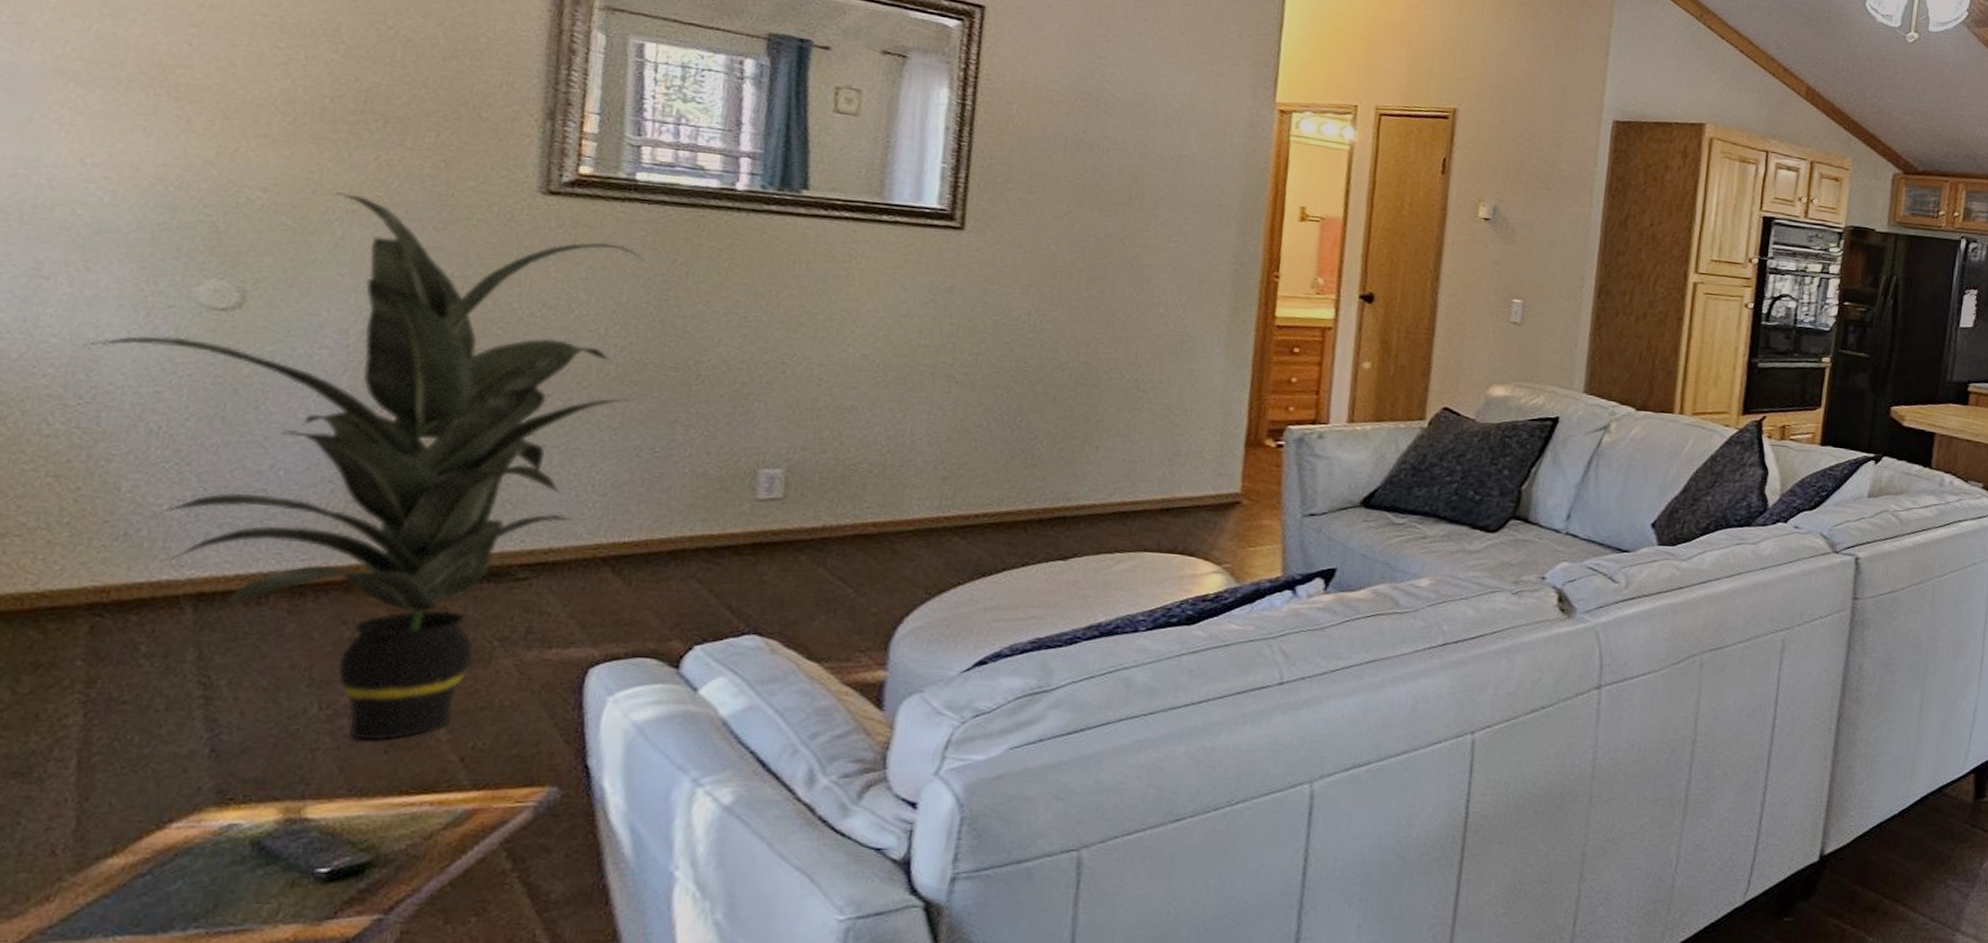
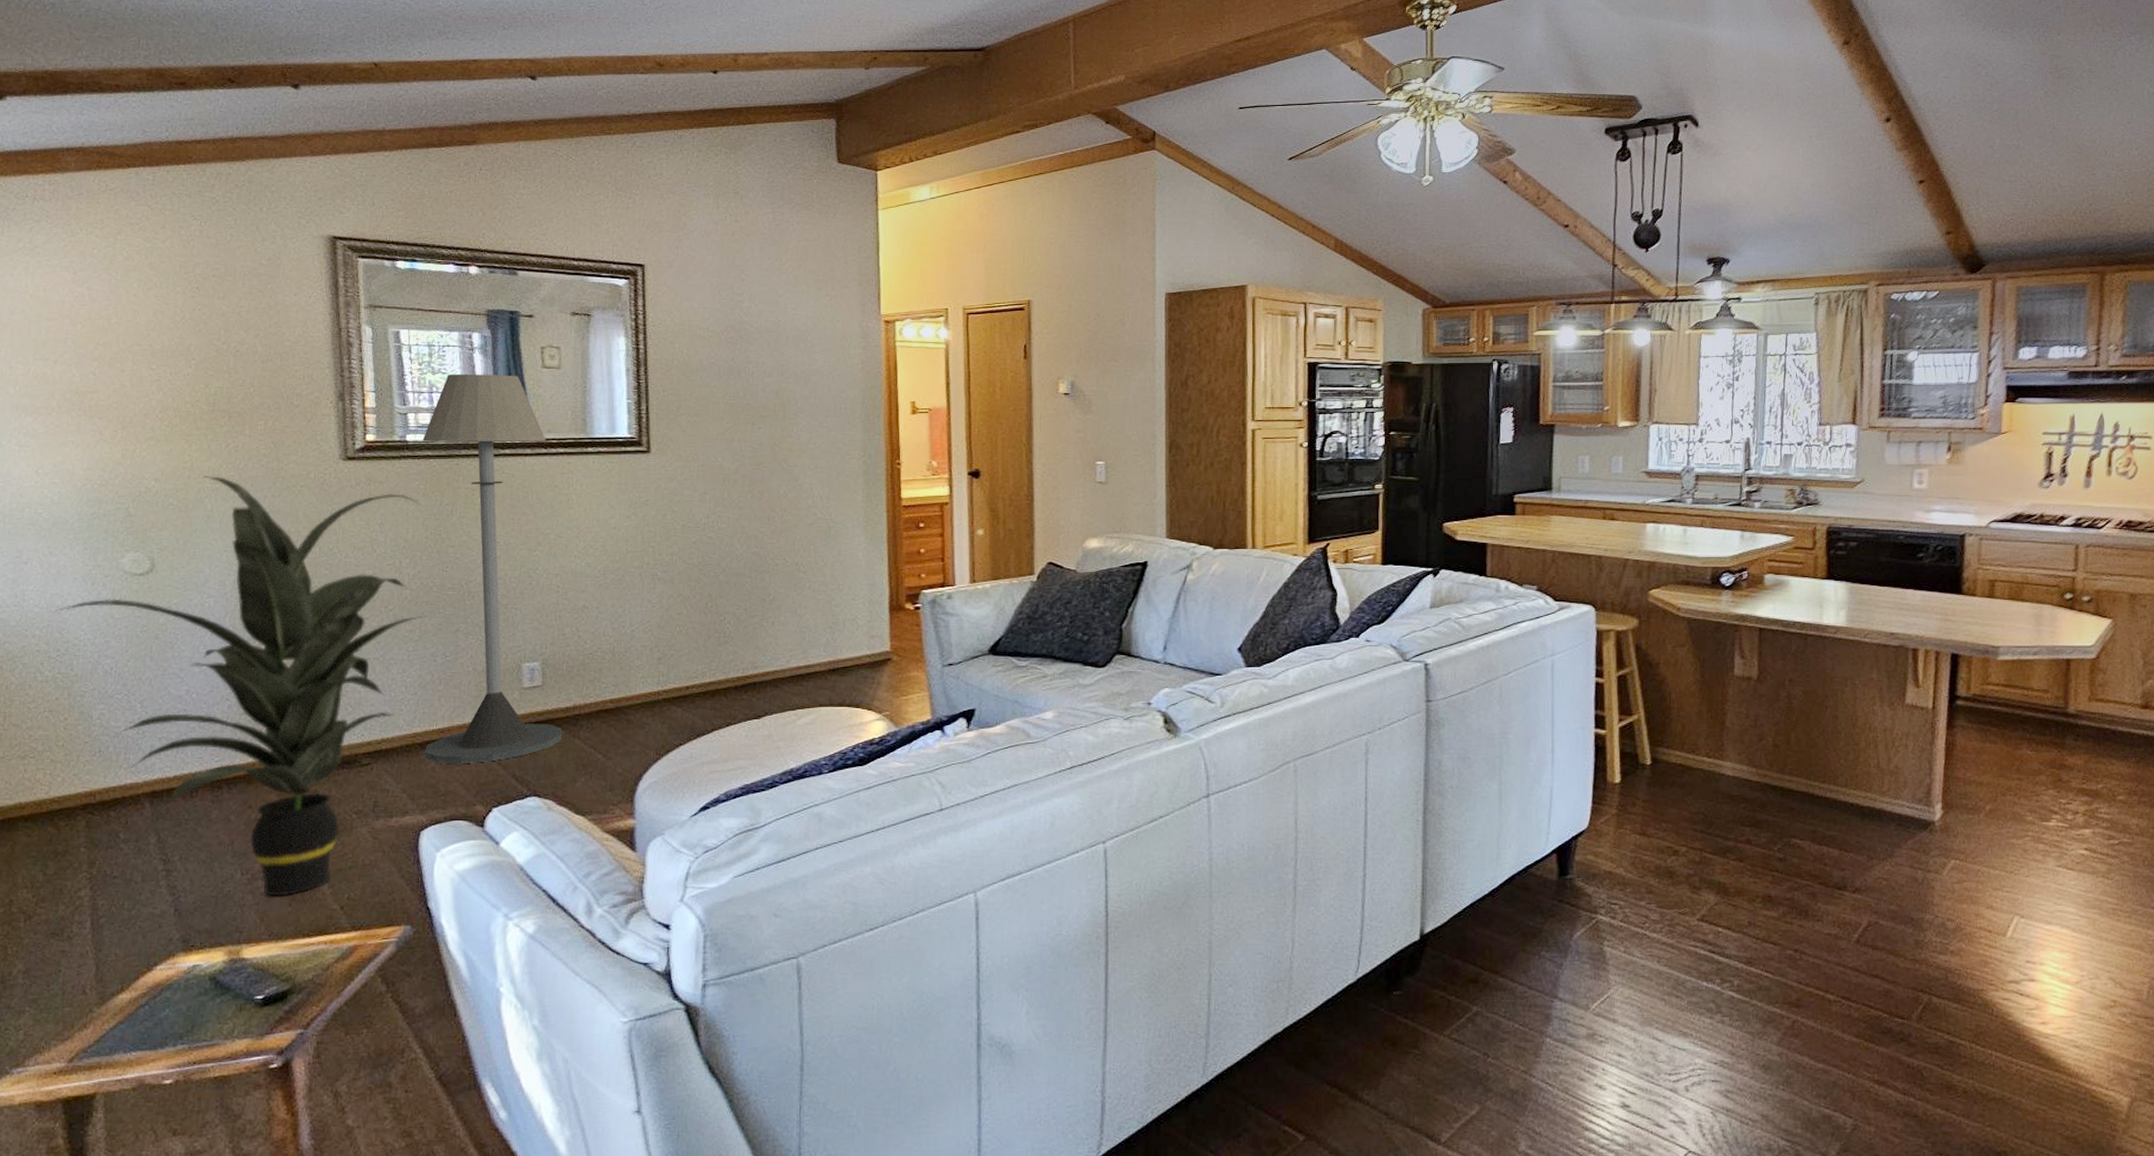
floor lamp: none [607,105,828,588] -> present [422,373,563,764]

